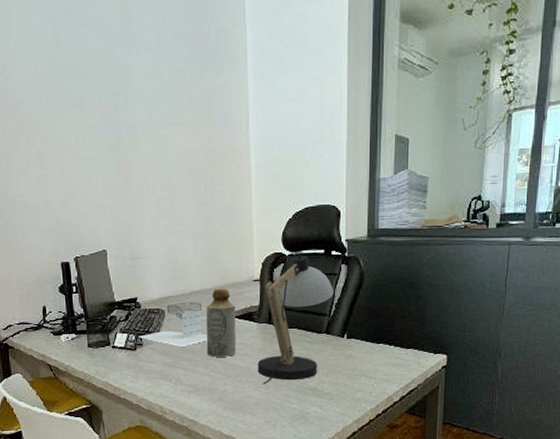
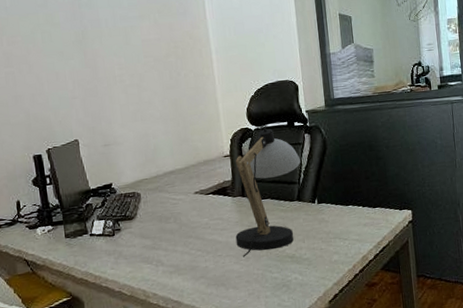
architectural model: present [138,301,207,346] -> none [116,182,185,228]
bottle: present [206,288,237,357] -> none [181,166,214,235]

